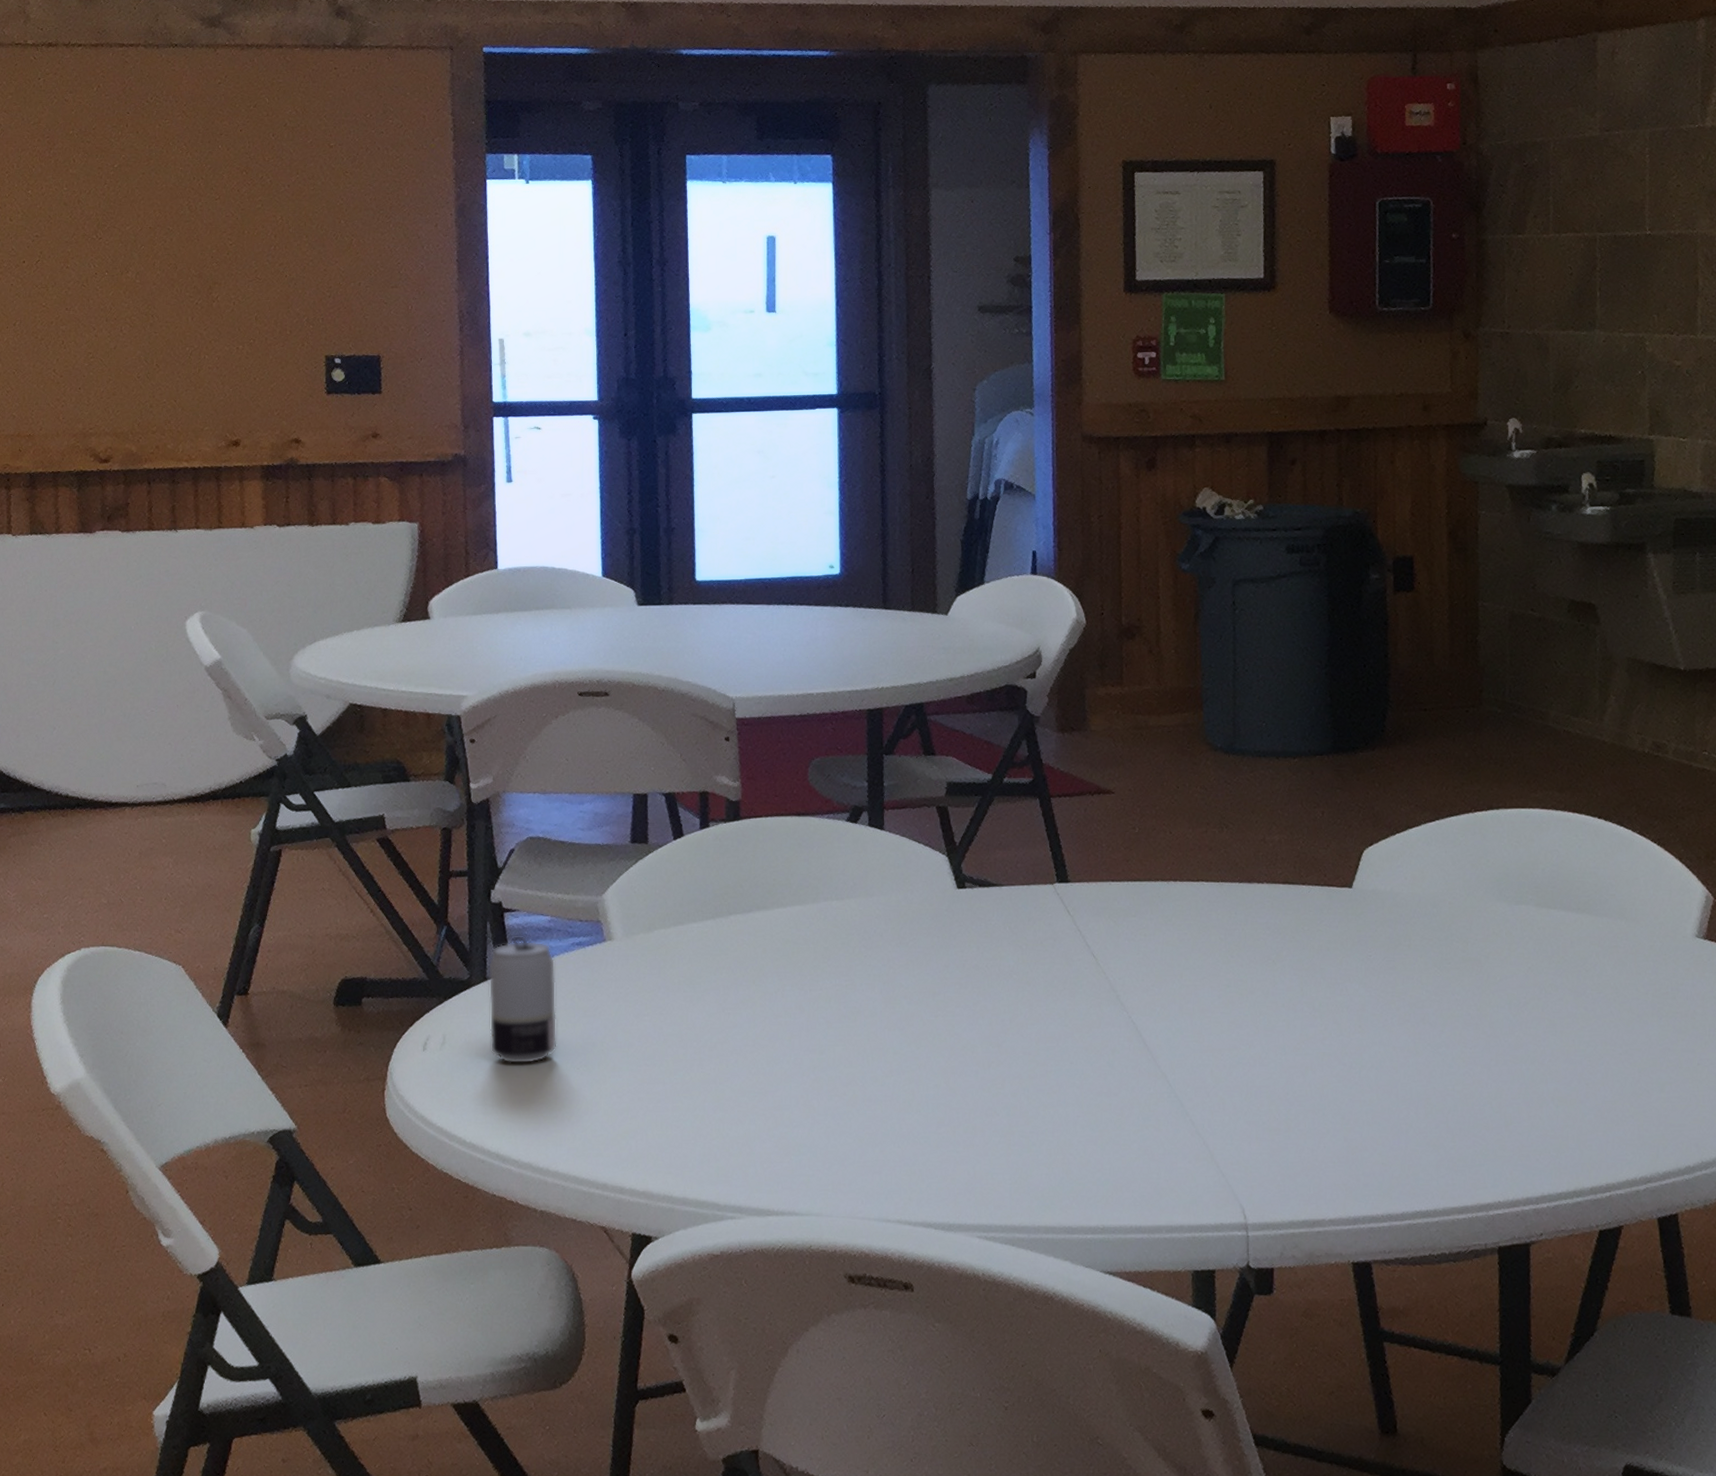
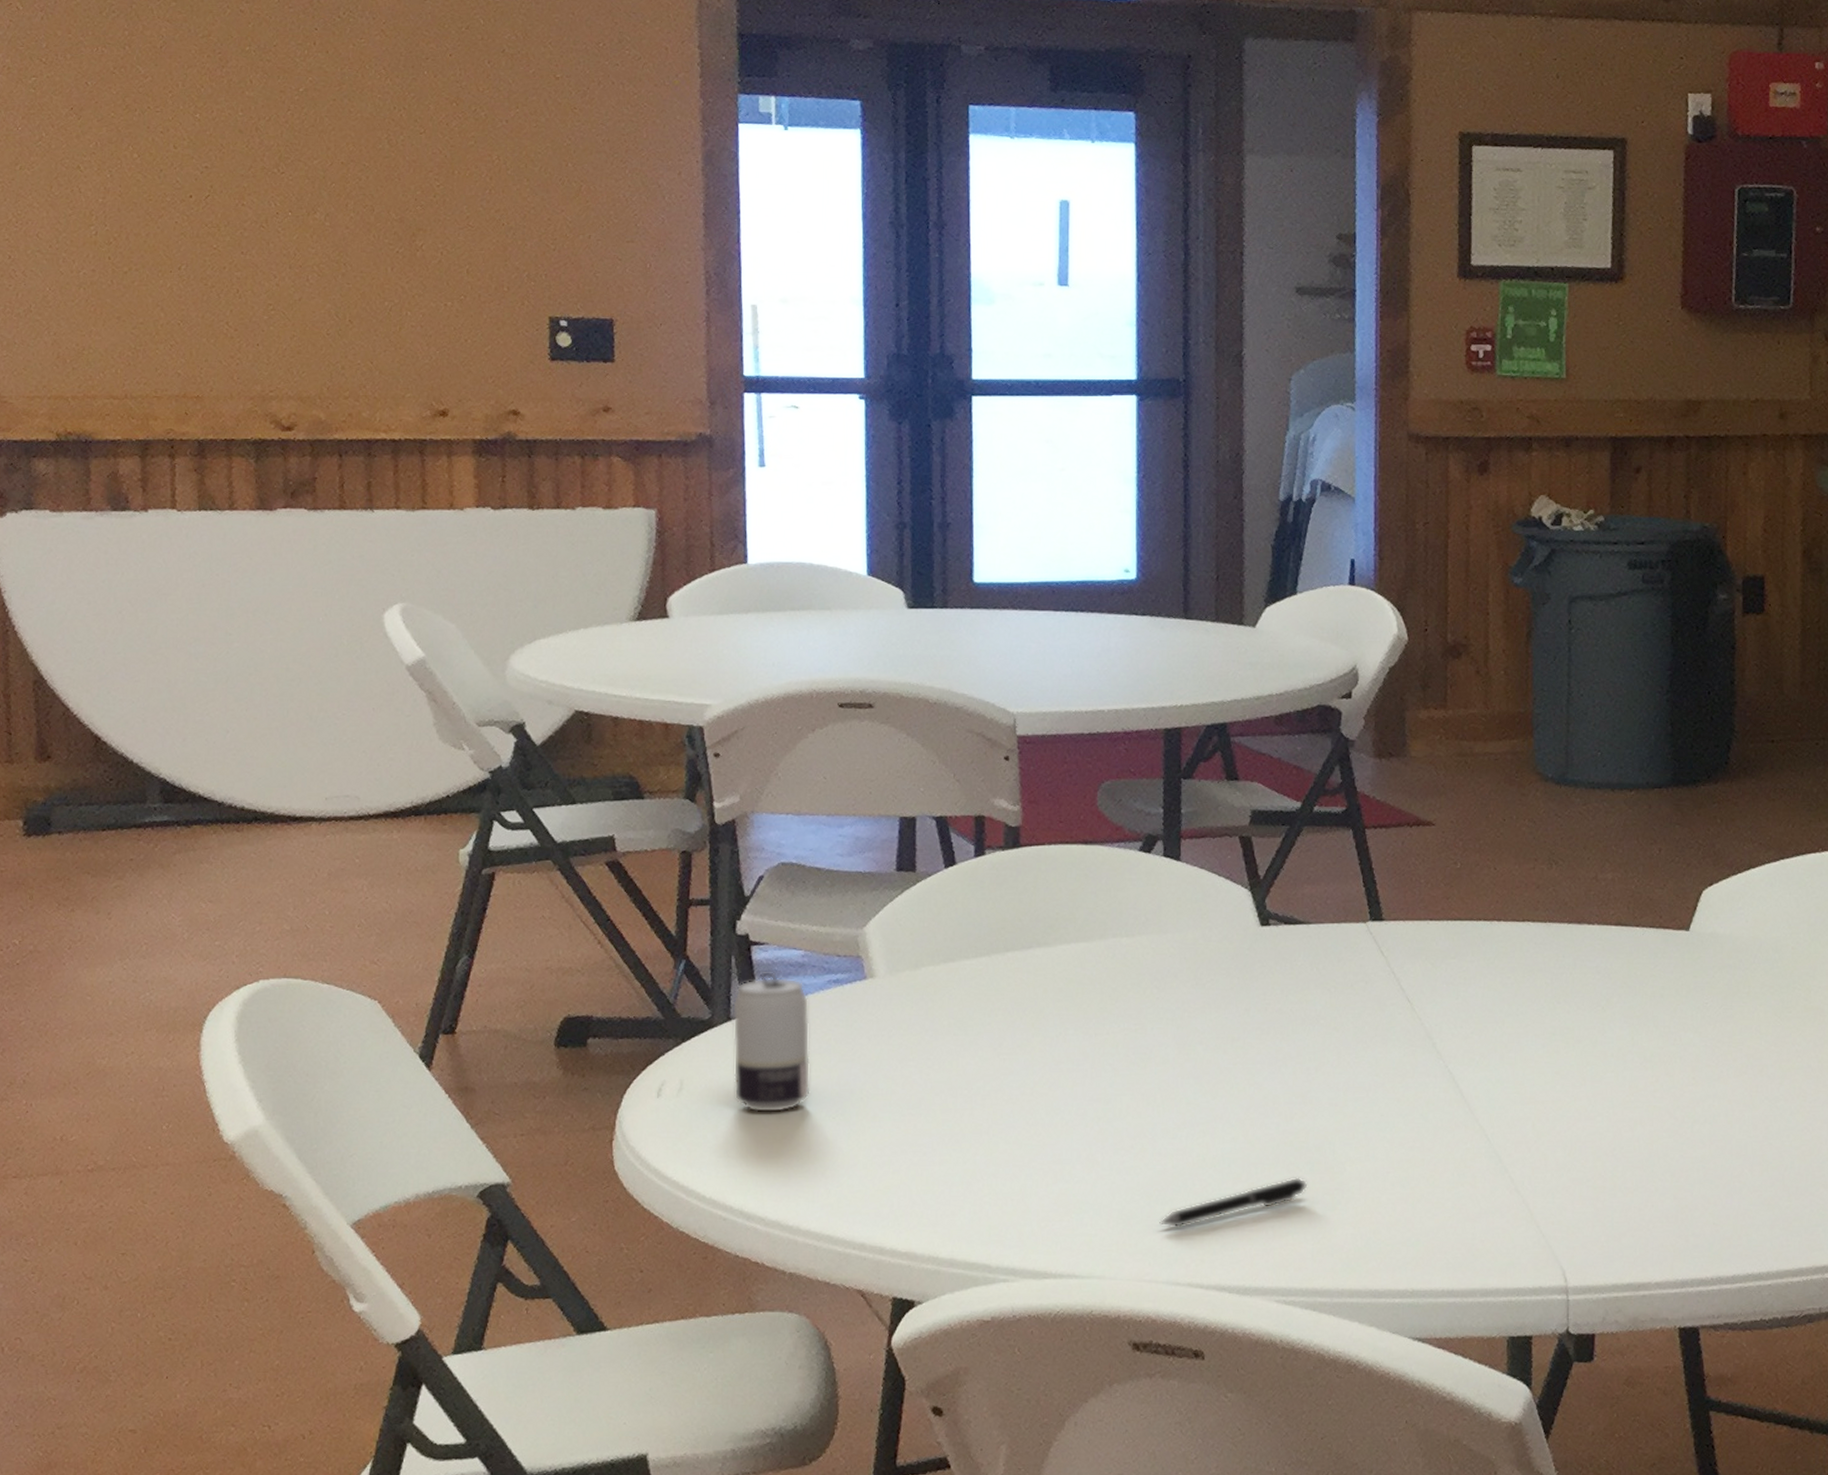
pen: none [870,1121,1005,1169] -> present [1159,1177,1308,1228]

